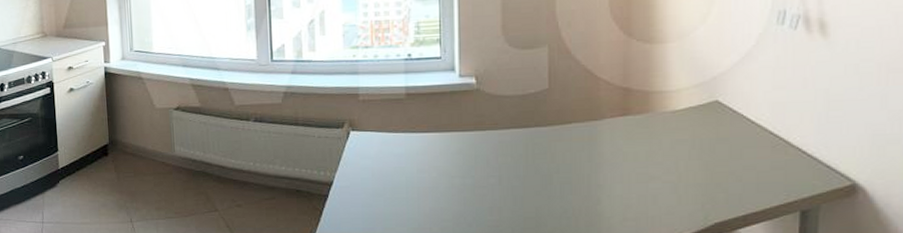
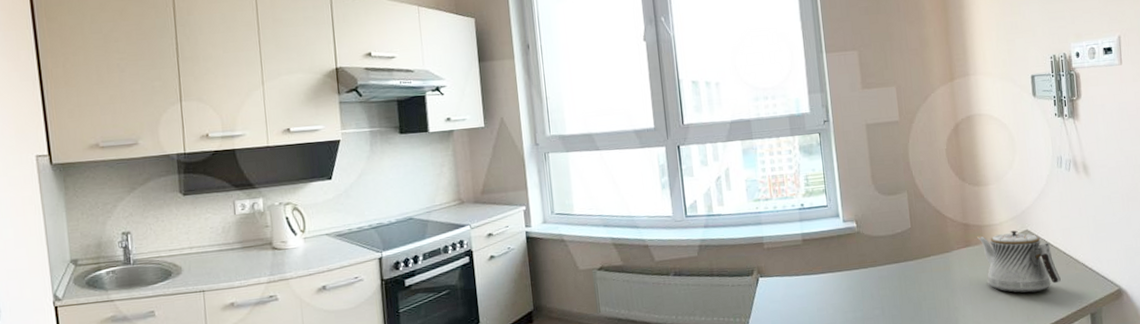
teapot: none [641,100,760,177] -> present [977,230,1061,293]

